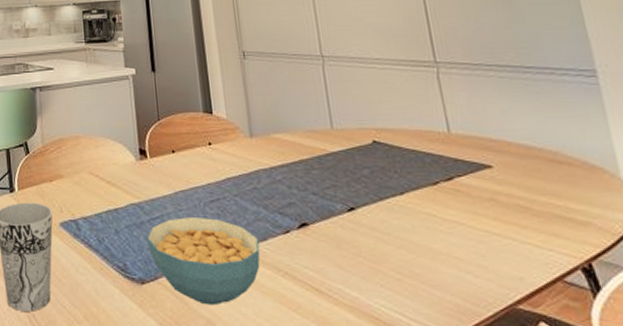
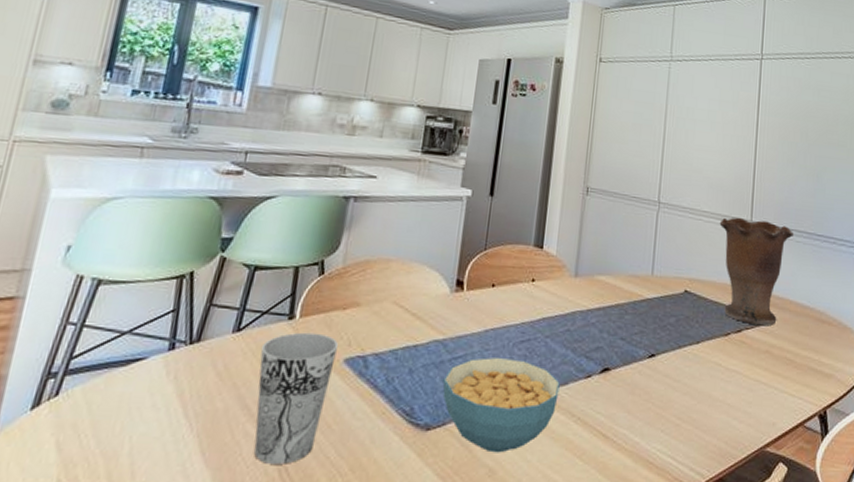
vase: none [397,59,496,172] -> present [719,217,793,326]

